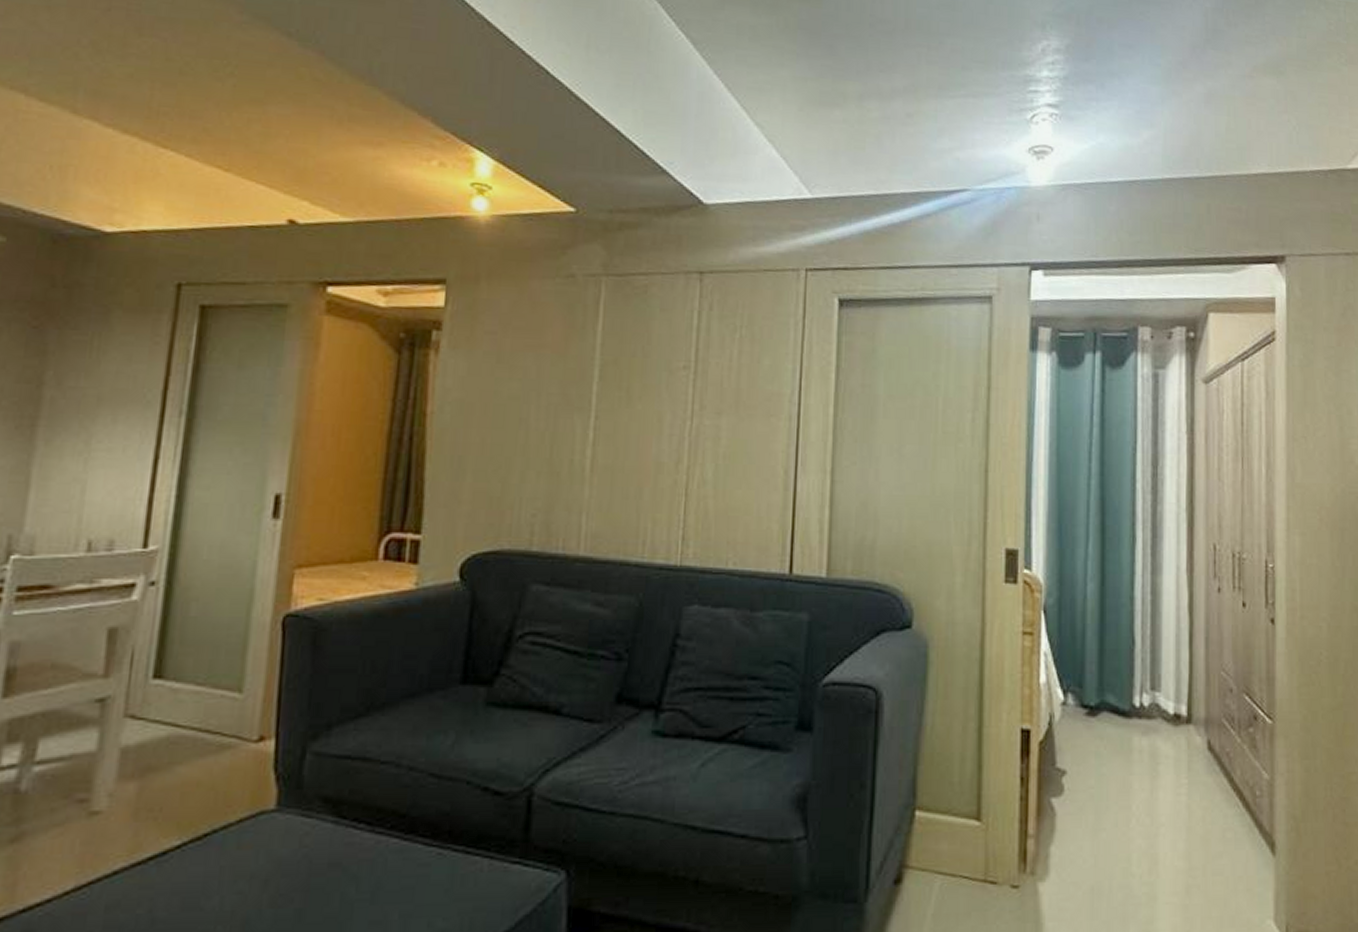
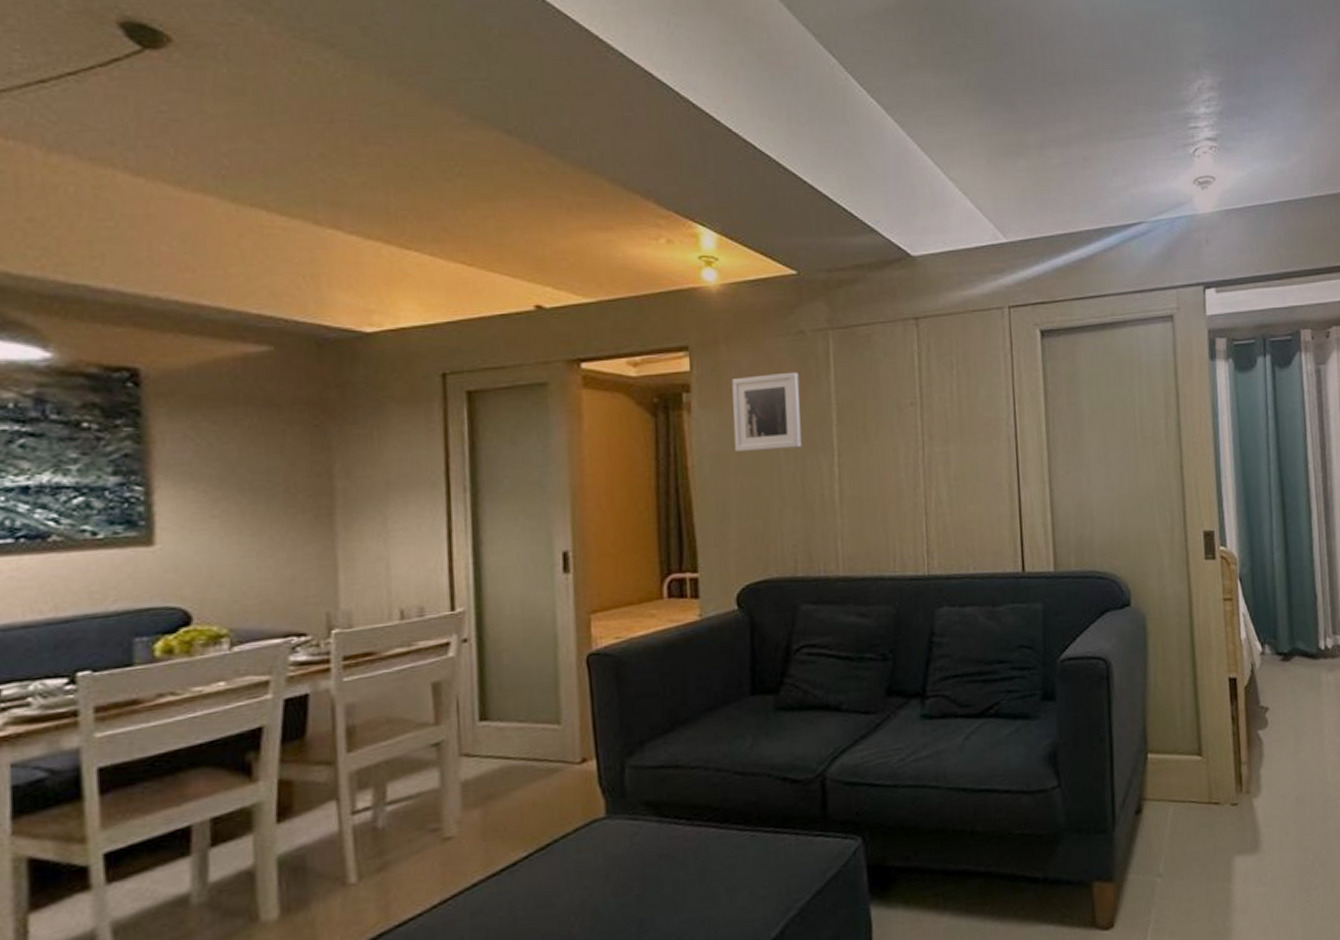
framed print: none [481,318,563,404] -> present [731,372,802,453]

